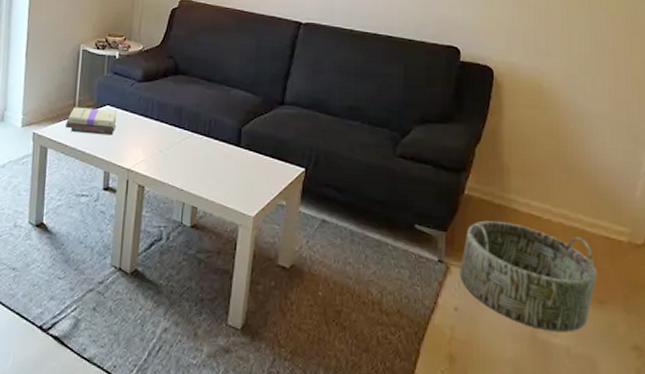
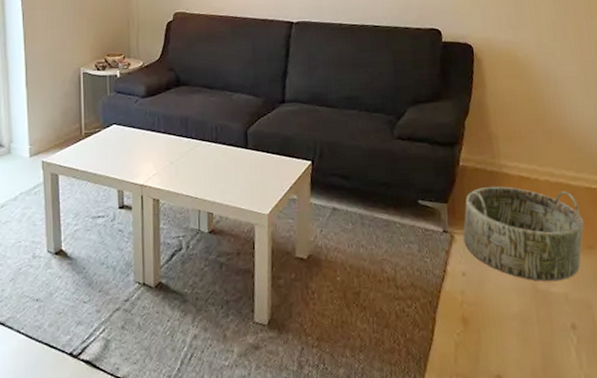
books: present [65,107,116,136] -> none [74,129,124,155]

